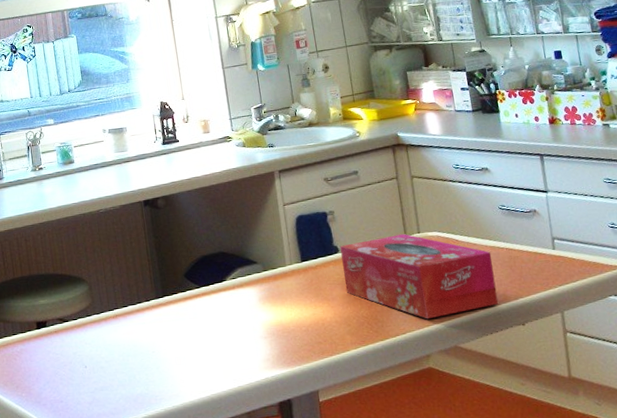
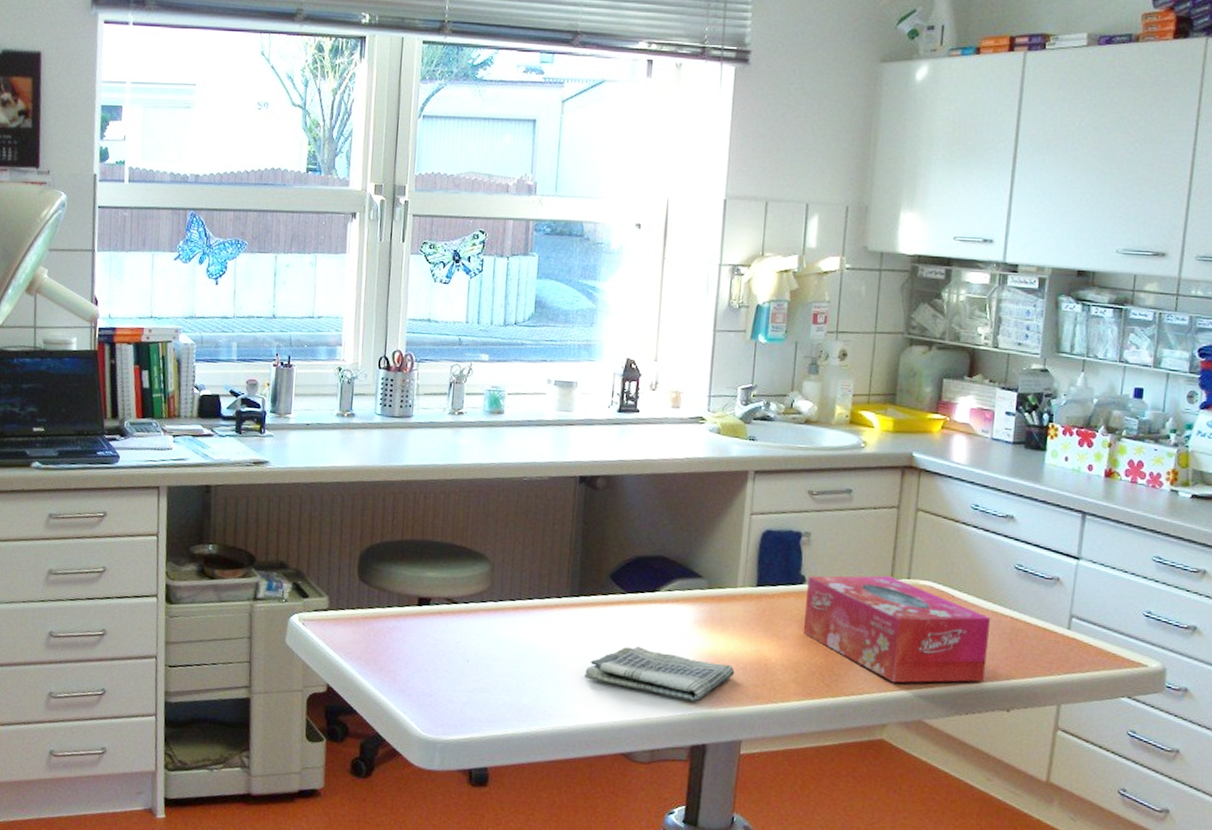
dish towel: none [181,329,300,366] -> present [584,646,735,702]

